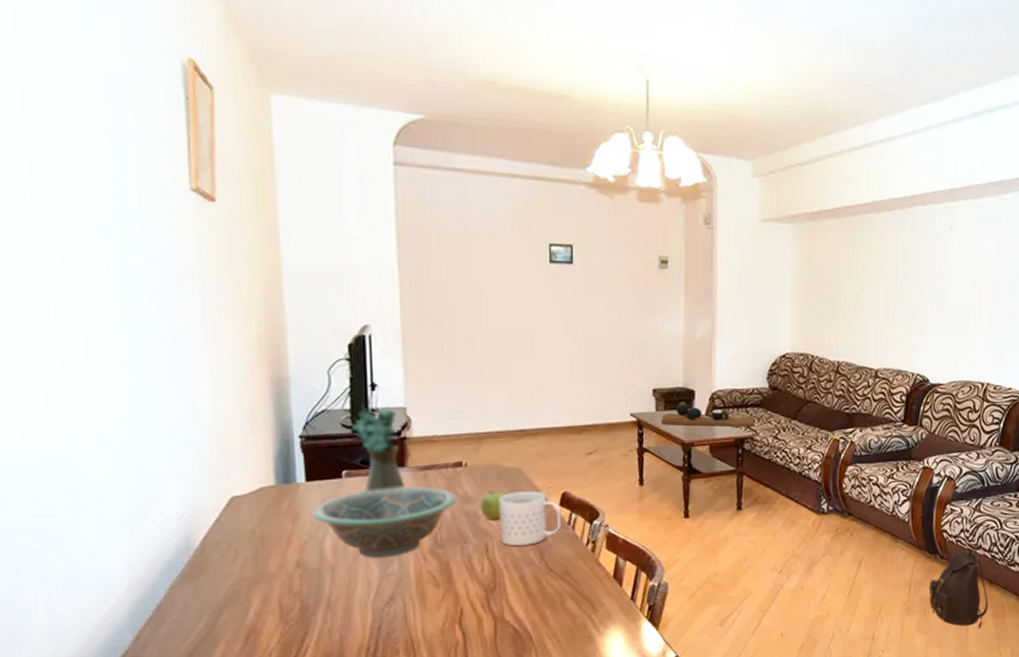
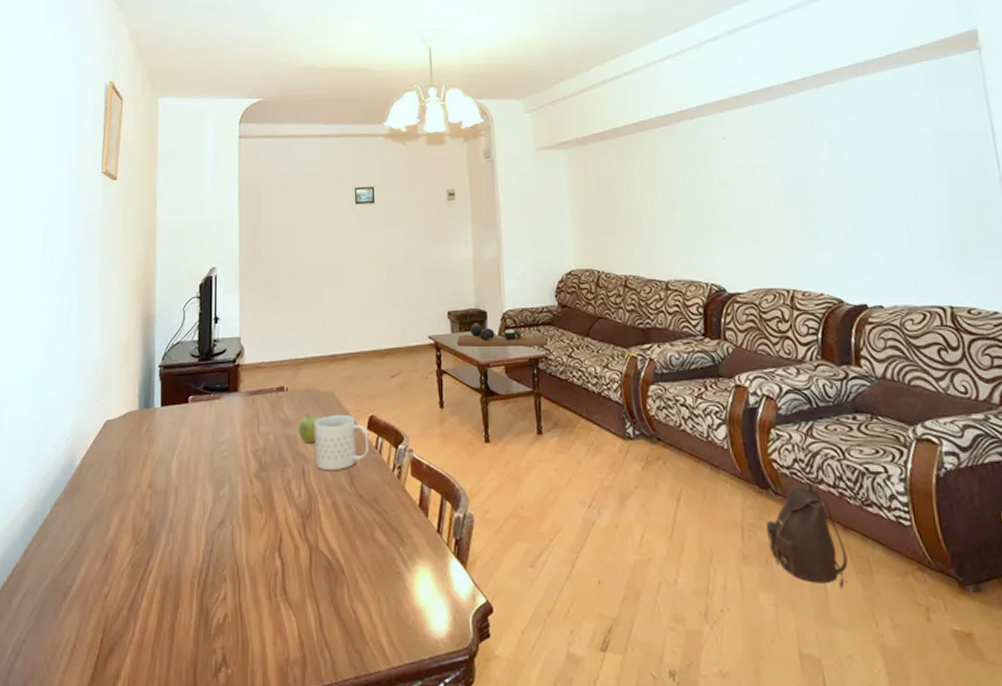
decorative bowl: present [312,486,456,558] -> none [164,410,278,480]
vase: present [350,404,405,491] -> none [197,335,237,415]

